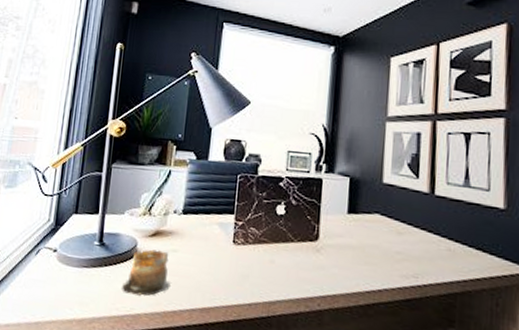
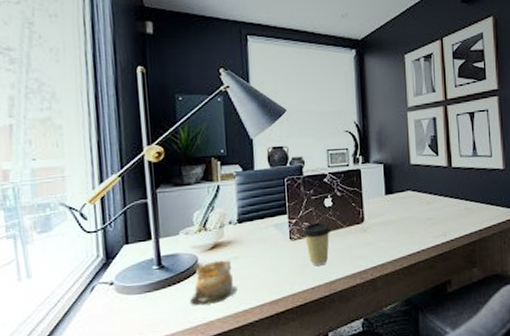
coffee cup: none [247,229,279,281] -> present [302,221,330,266]

